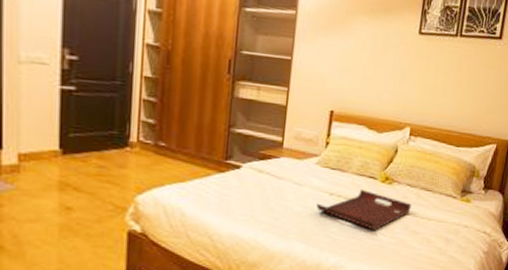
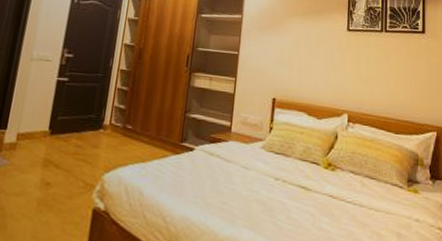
serving tray: present [316,190,412,230] -> none [262,176,357,220]

